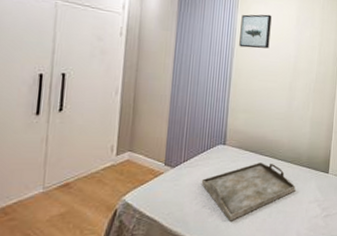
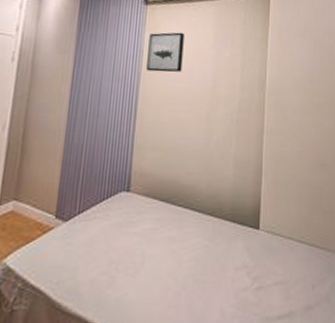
serving tray: present [201,161,296,221] -> none [98,213,217,294]

